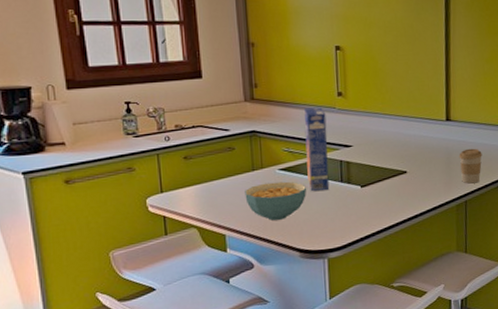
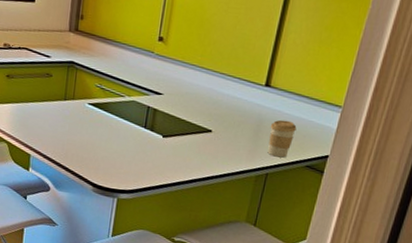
cereal bowl: present [245,181,307,221] -> none [53,114,111,152]
cereal box: present [304,107,330,191] -> none [113,47,143,133]

